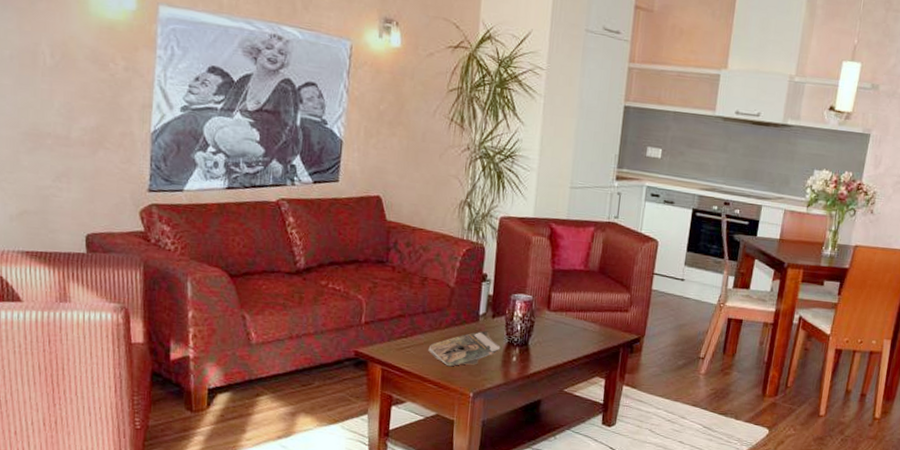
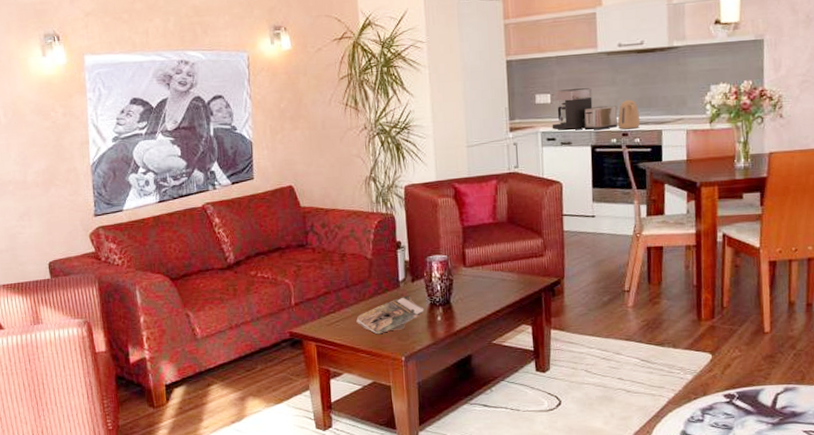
coffee maker: none [658,146,703,191] -> present [552,88,593,131]
toaster: none [688,169,725,195] -> present [582,105,618,130]
kettle: none [721,169,744,200] -> present [617,99,641,130]

